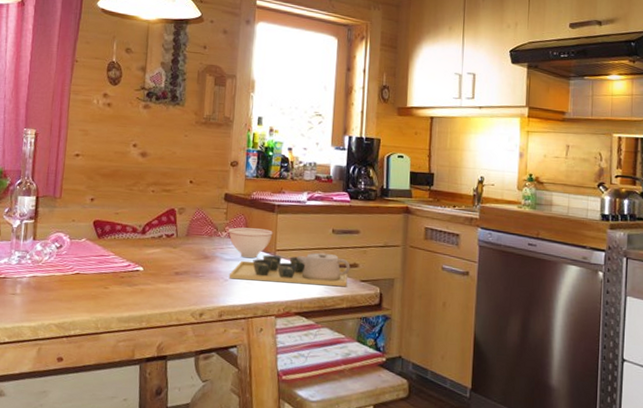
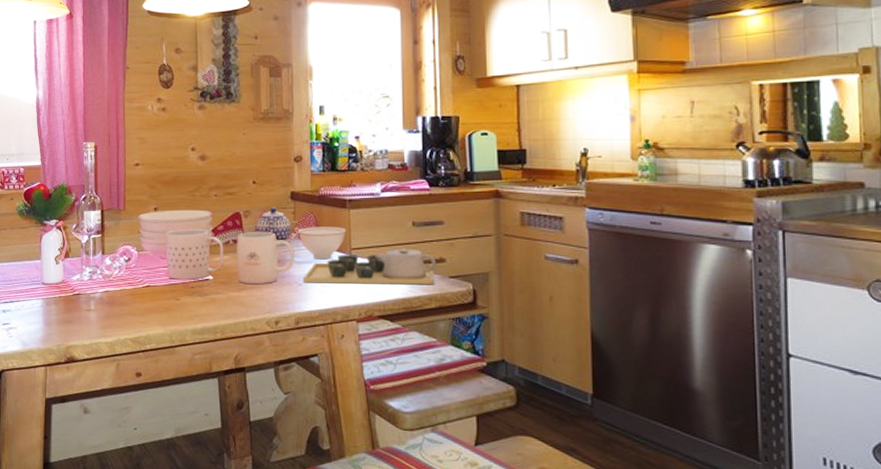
bowl: none [73,201,149,249] -> present [138,209,213,259]
mug: none [98,221,157,270] -> present [165,229,224,280]
mug: none [167,228,224,278] -> present [236,232,295,284]
teapot: none [188,206,223,239] -> present [255,206,292,241]

